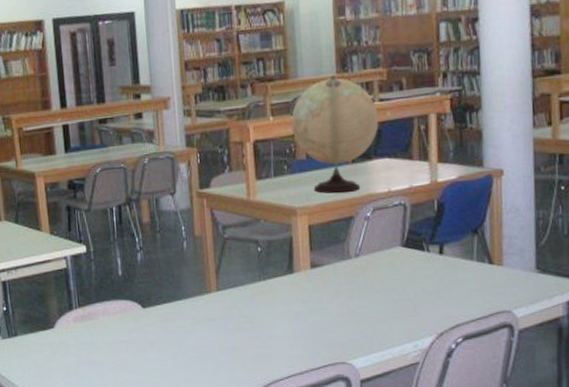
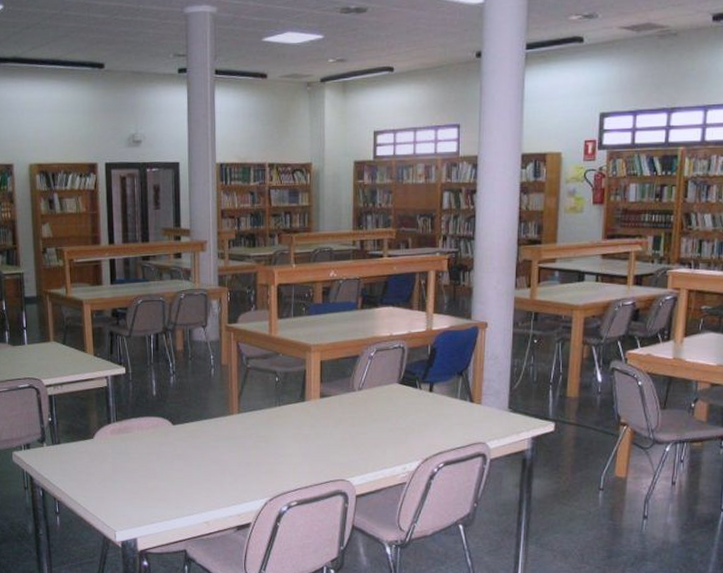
globe: present [291,75,379,194] -> none [312,231,386,335]

